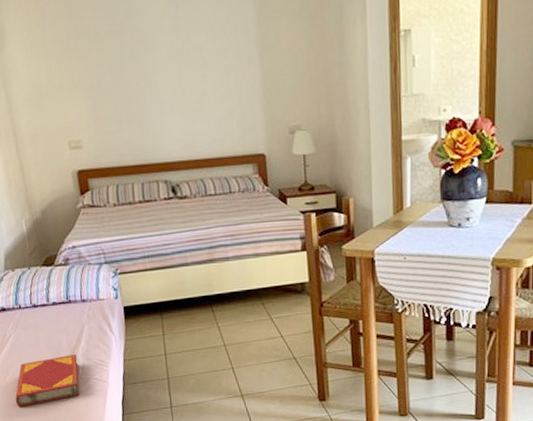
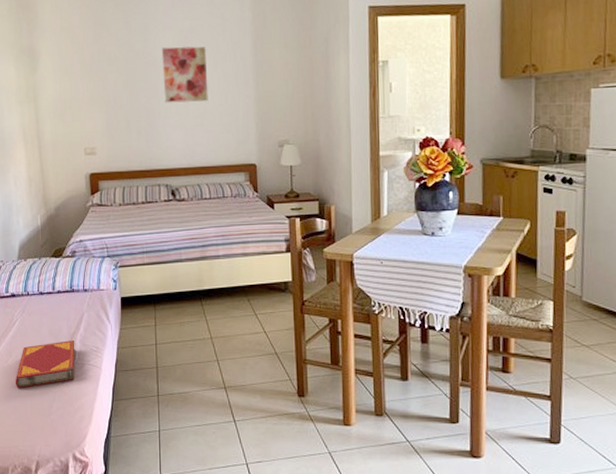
wall art: none [150,16,208,86] -> present [162,46,208,103]

